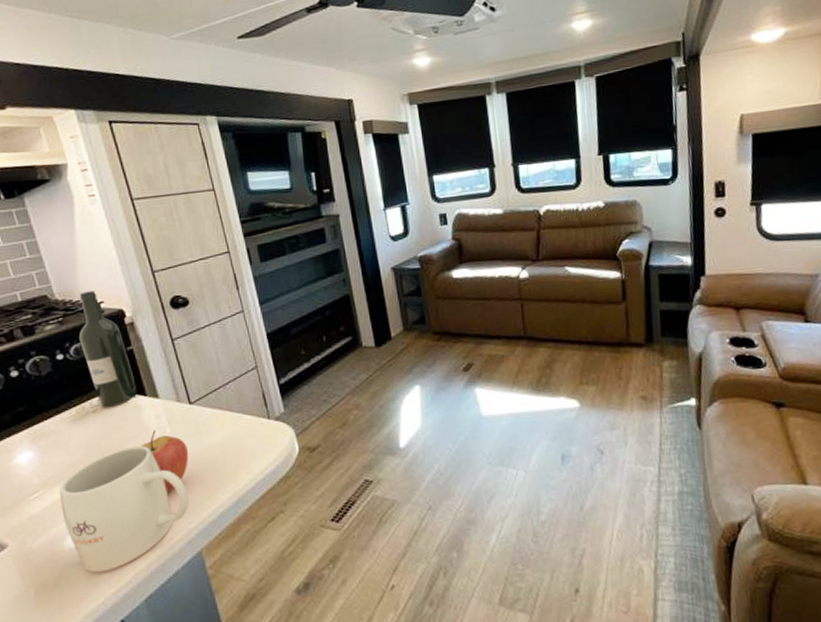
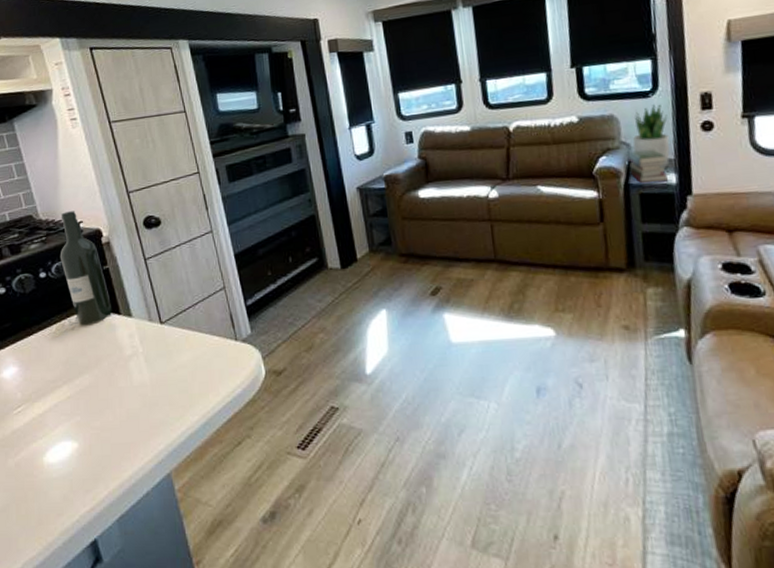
mug: present [60,445,189,573] -> none [40,363,160,490]
fruit: present [141,430,189,493] -> none [115,349,160,412]
books: none [649,233,685,264] -> present [628,149,669,183]
planter: none [653,191,687,251] -> present [632,104,670,169]

